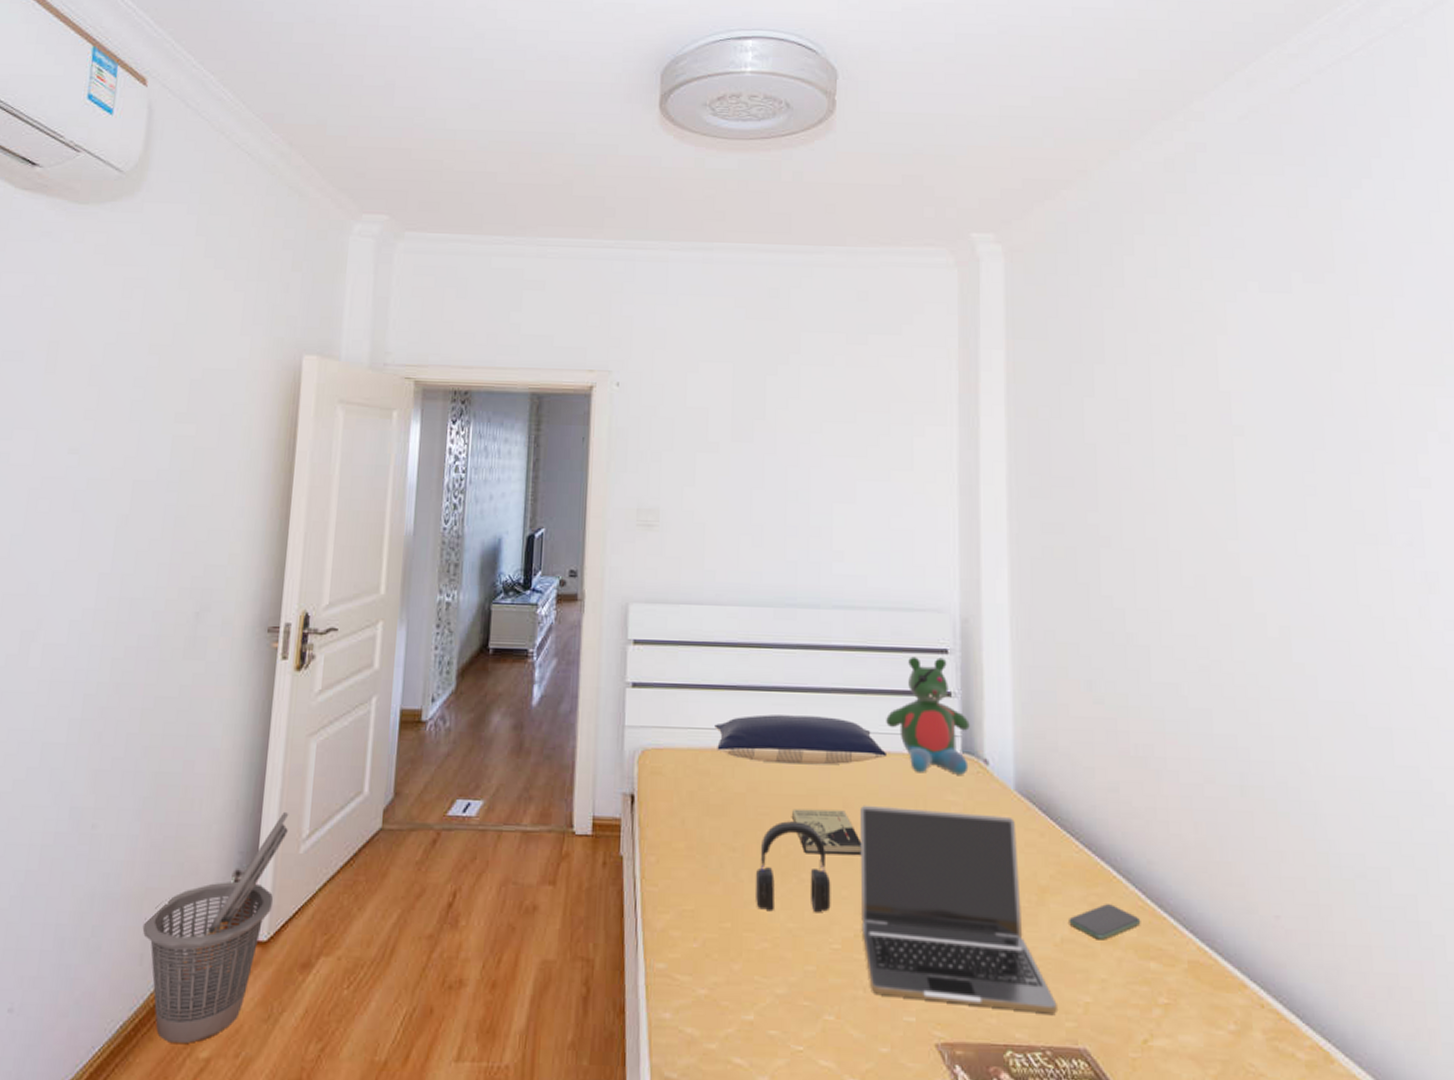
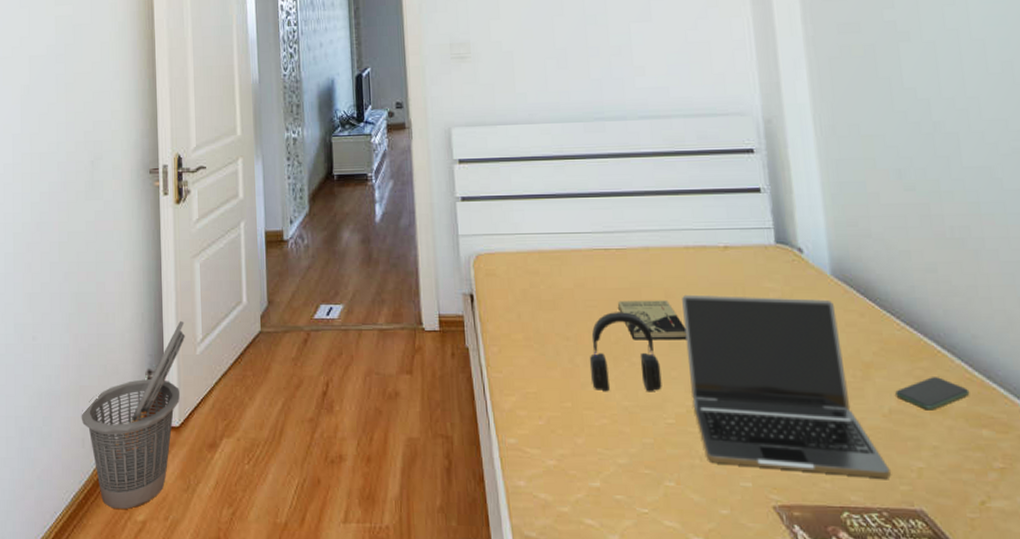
pillow: present [715,714,888,765] -> none [539,217,704,261]
stuffed animal: present [886,657,970,775] -> none [699,157,784,264]

